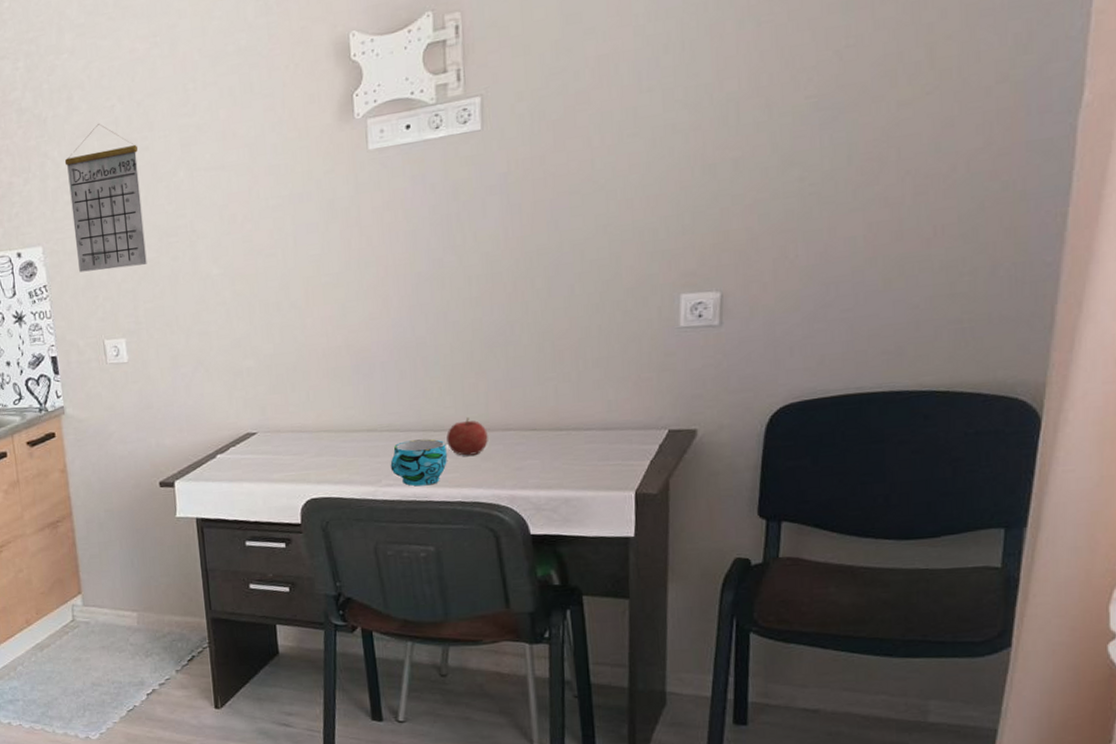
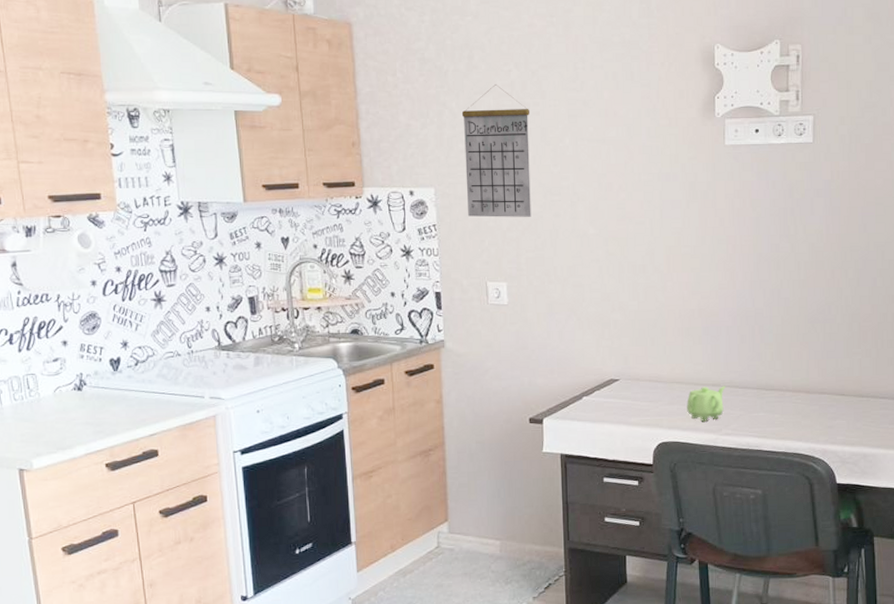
teapot: none [337,430,385,473] -> present [687,386,727,422]
cup: present [390,439,448,487] -> none [729,396,776,437]
fruit: present [446,417,488,456] -> none [775,380,808,413]

